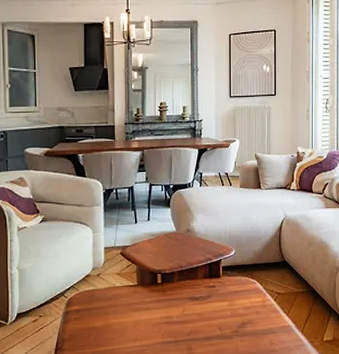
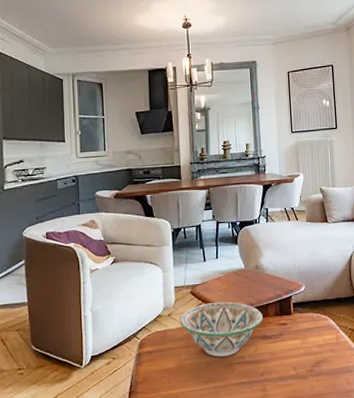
decorative bowl: none [108,263,193,317] -> present [179,302,264,357]

